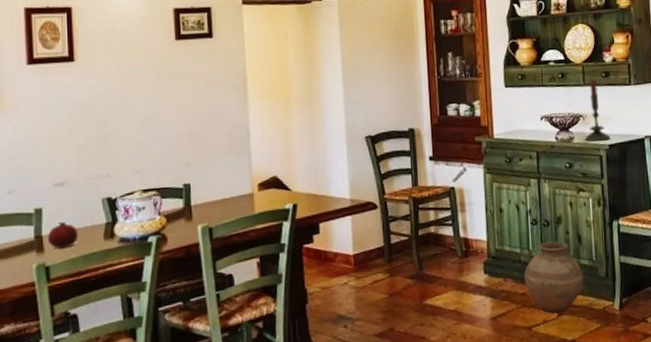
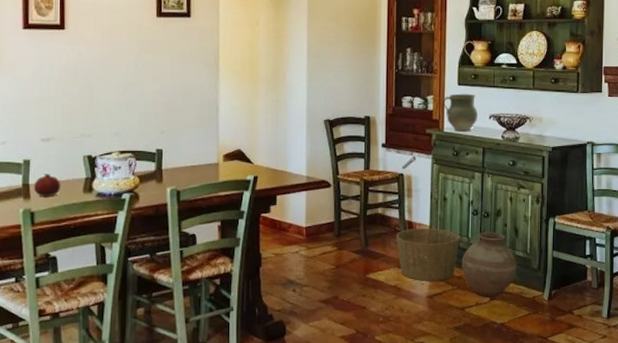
basket: none [451,243,521,302] -> present [395,228,461,281]
ceramic jug: none [490,95,528,137] -> present [442,94,477,132]
candle: present [585,79,610,142] -> none [530,84,554,144]

